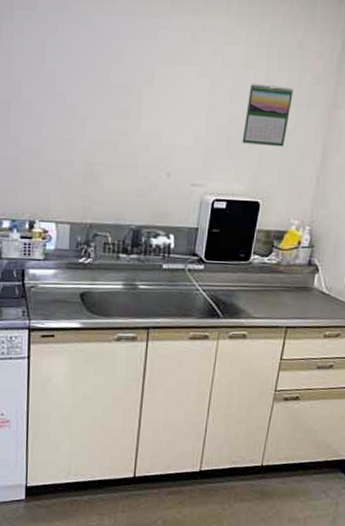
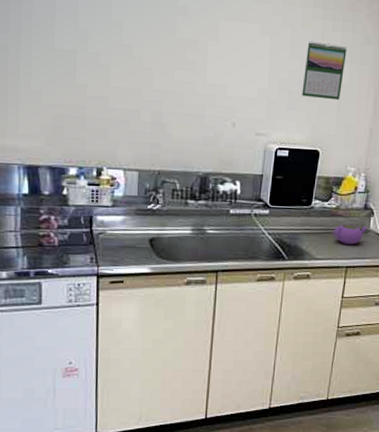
teapot: none [272,280,311,303] -> present [333,223,368,245]

